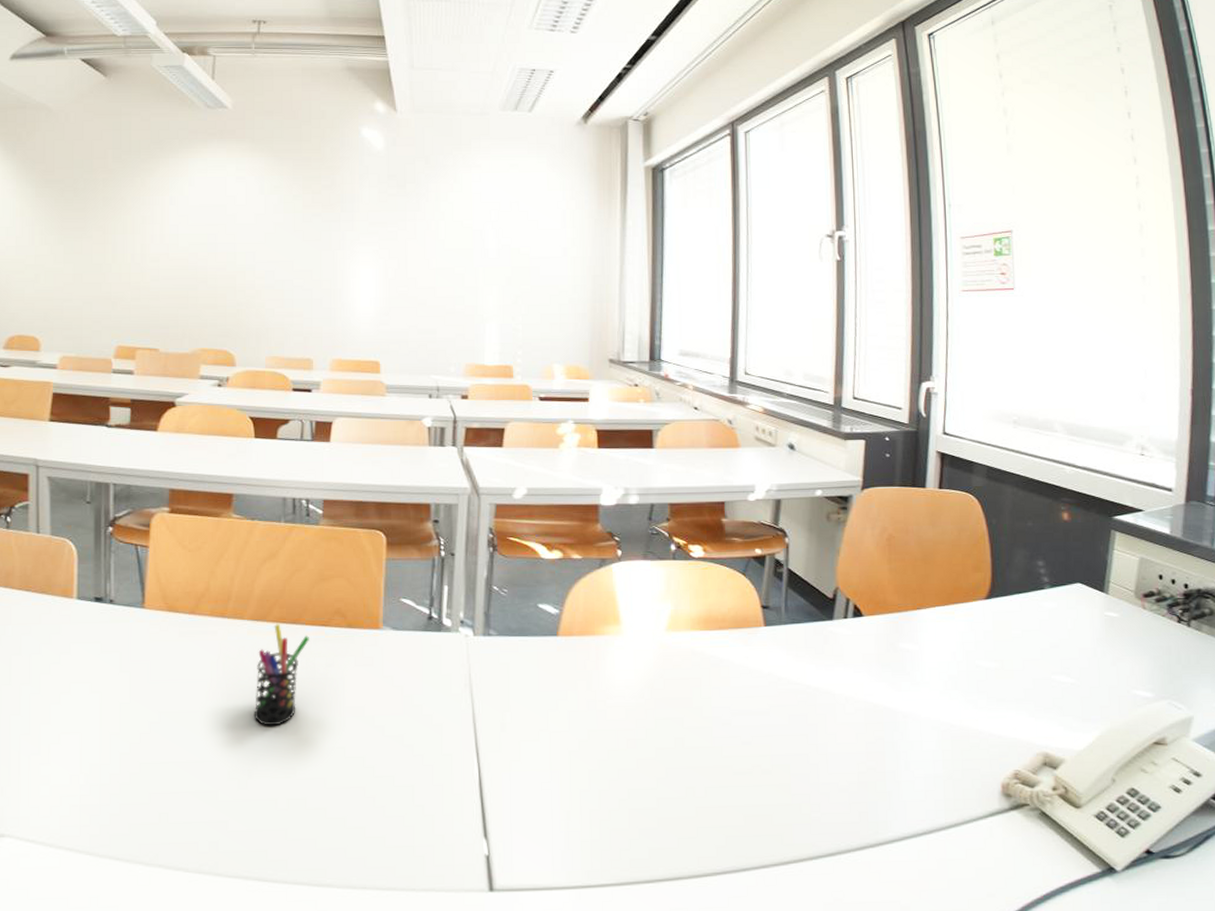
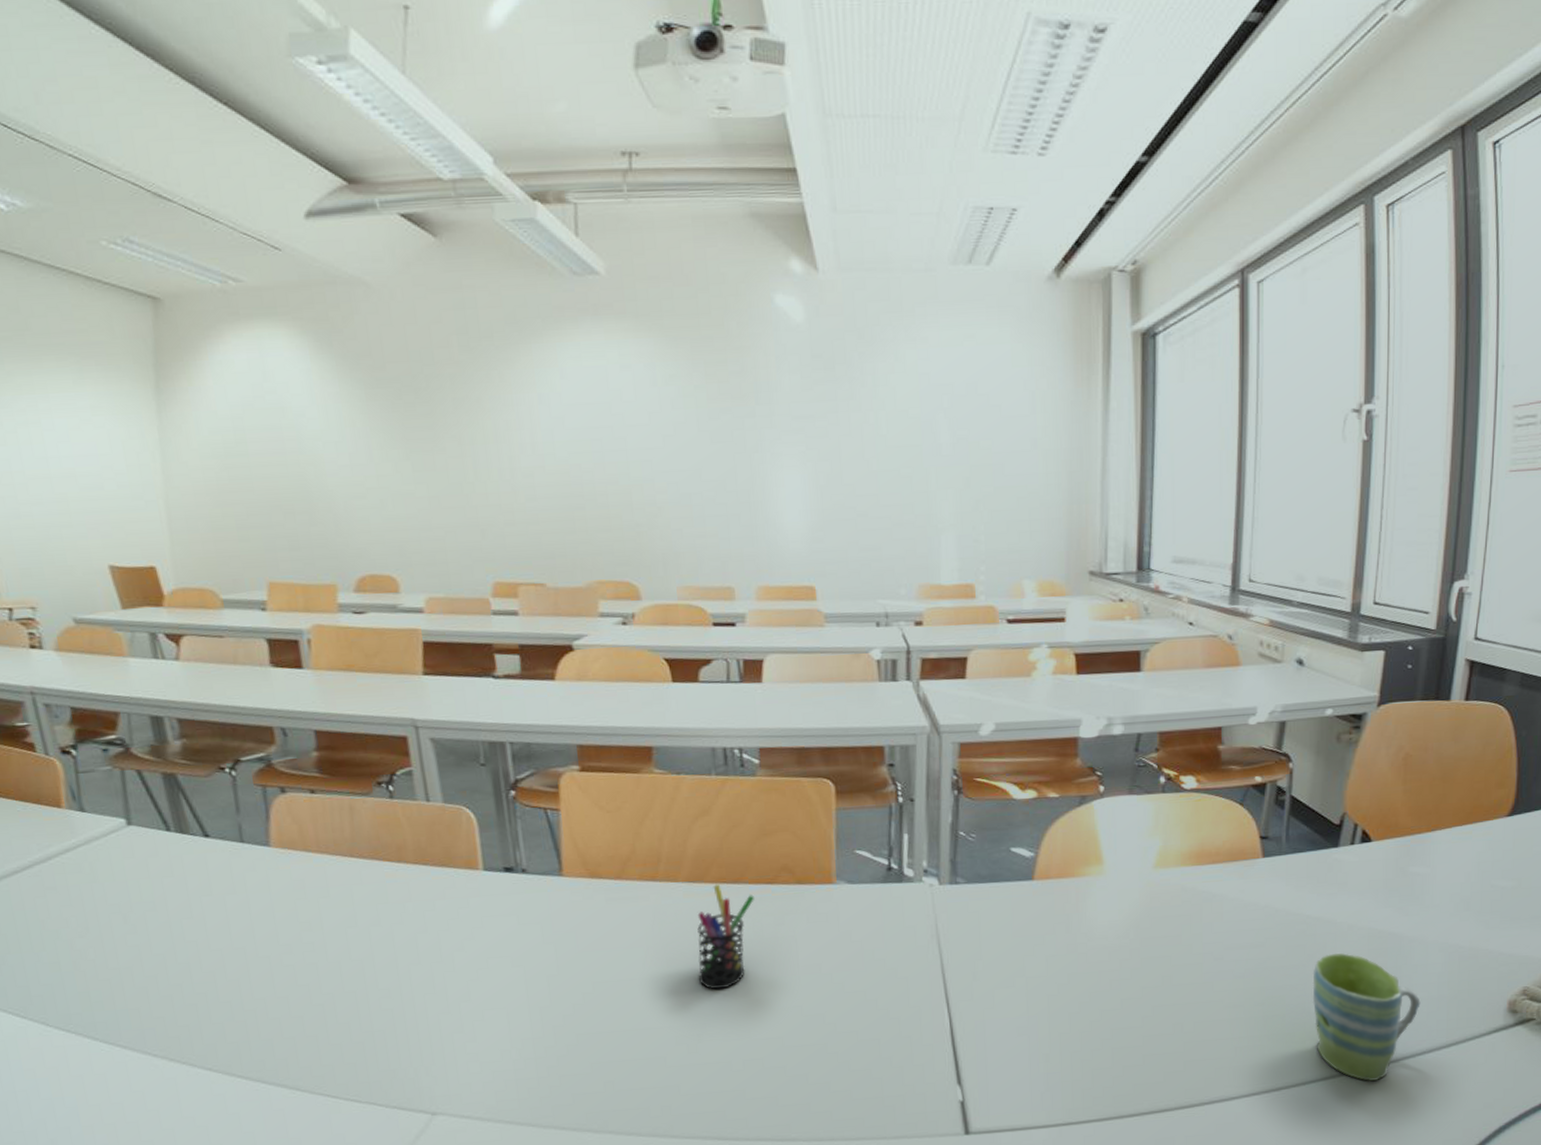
mug: none [814,724,918,861] -> present [1312,952,1421,1082]

